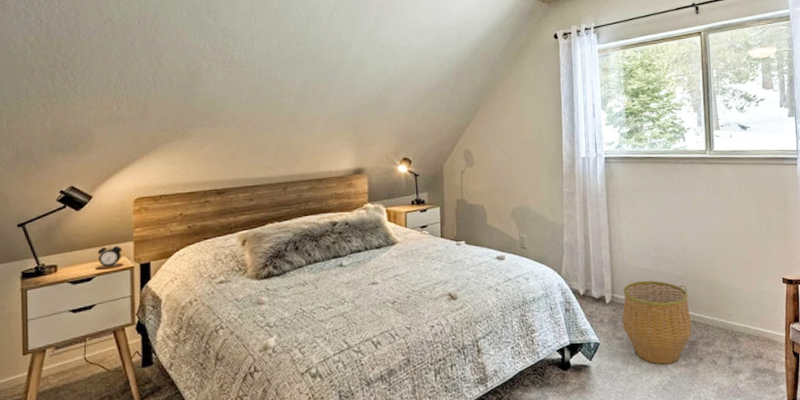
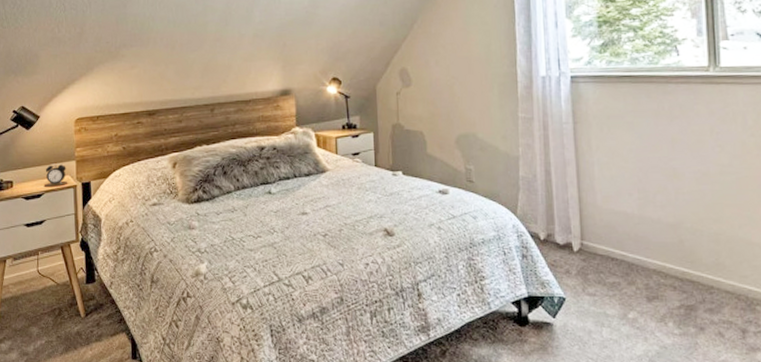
basket: present [622,280,692,365] -> none [594,226,689,331]

